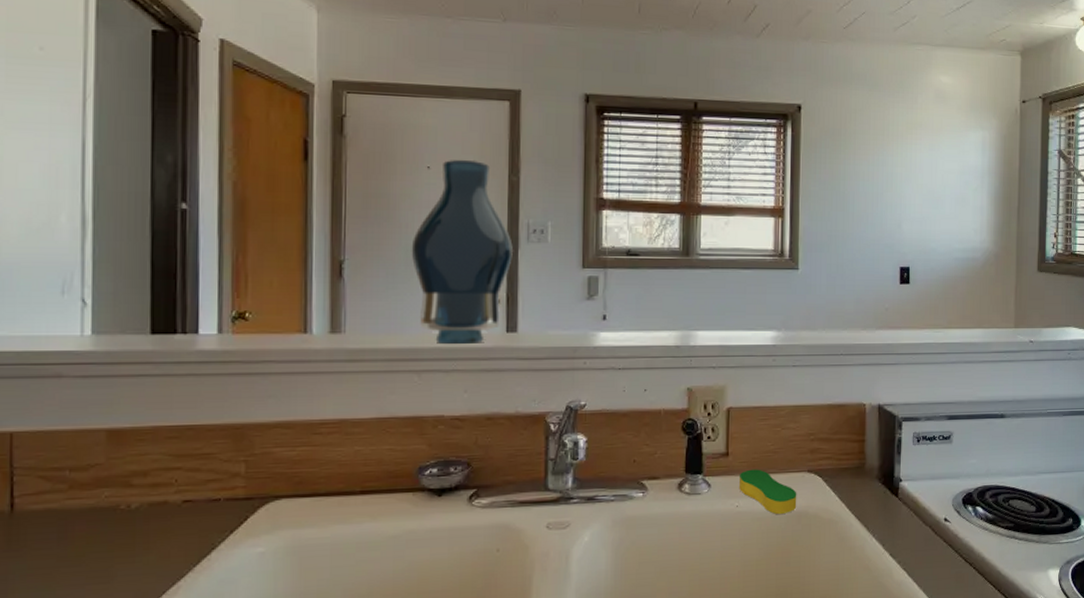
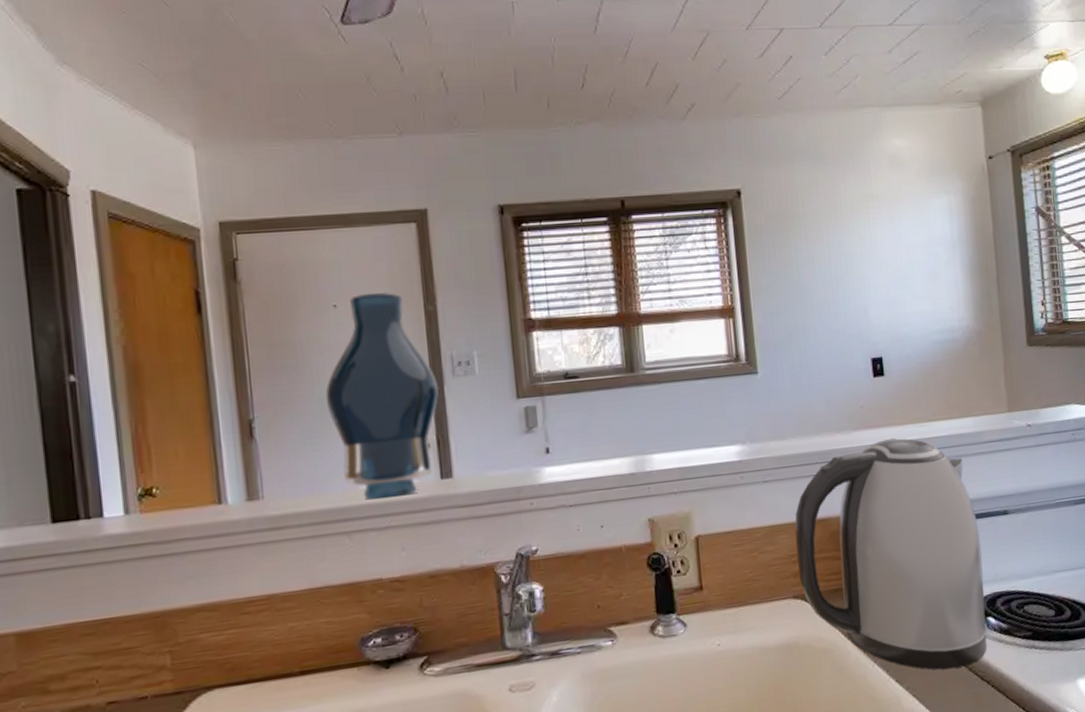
sponge: present [740,469,797,515] -> none [718,601,786,650]
kettle: none [814,339,978,549] -> present [794,438,988,670]

